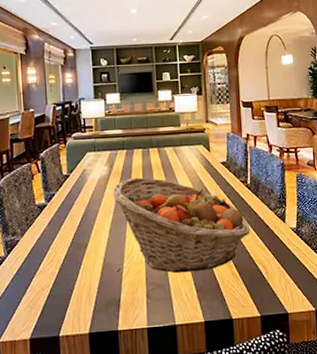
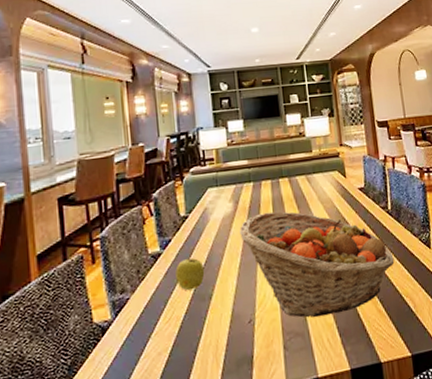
apple: none [57,210,82,239] -> present [175,256,205,291]

